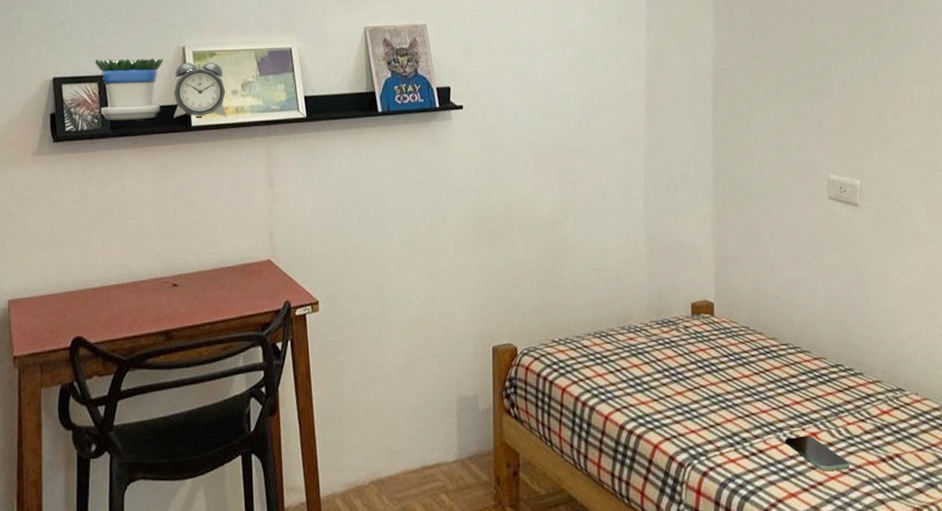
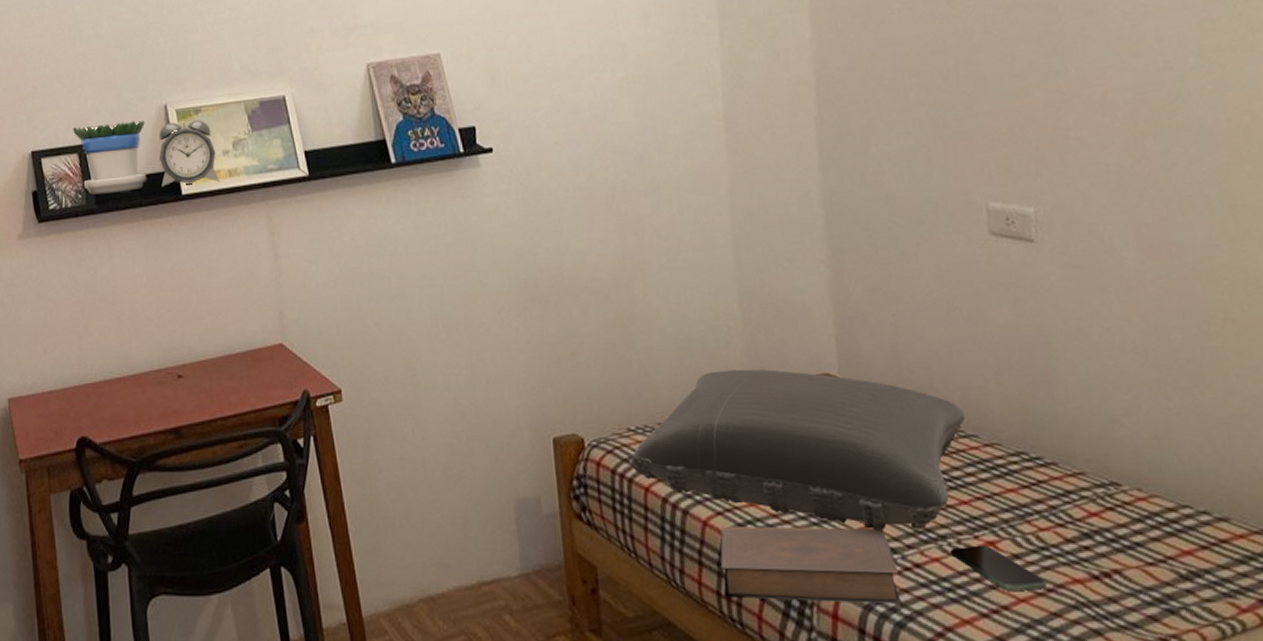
pillow: none [552,295,803,424] -> present [630,369,966,531]
book: none [615,420,747,482] -> present [720,526,901,604]

